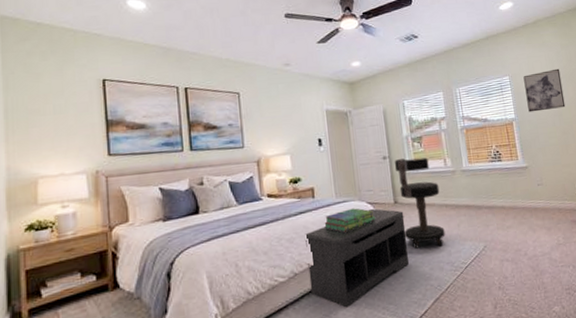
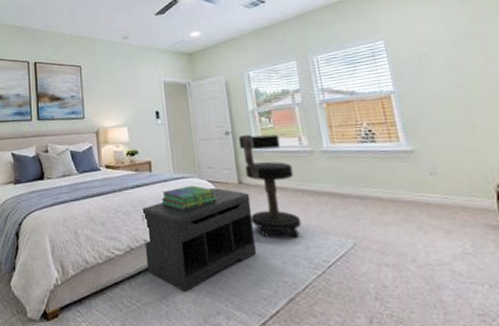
wall art: present [523,68,566,113] -> none [404,28,470,84]

